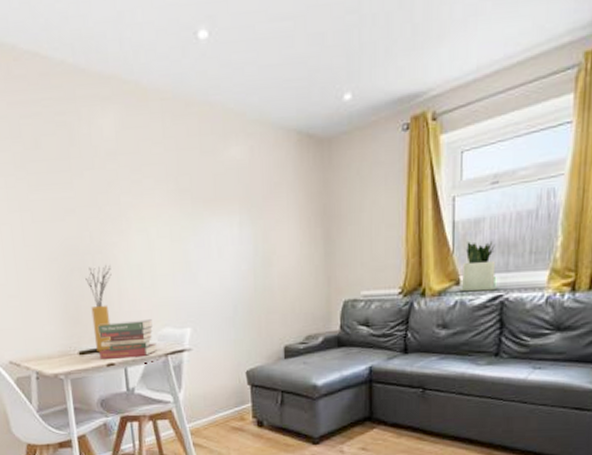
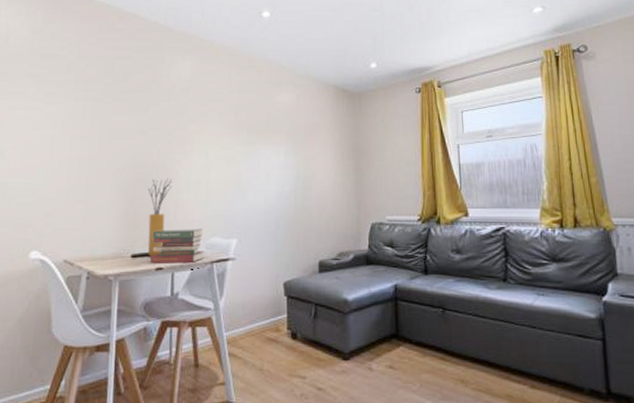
planter: present [459,240,498,292] -> none [468,181,500,223]

